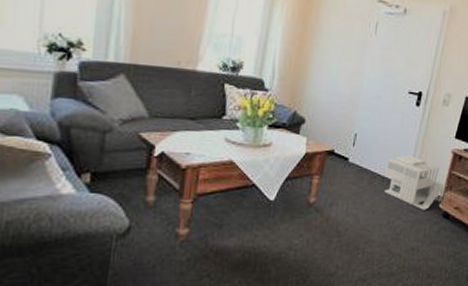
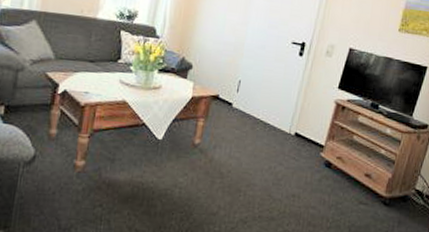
architectural model: present [384,155,447,210] -> none [266,102,330,158]

